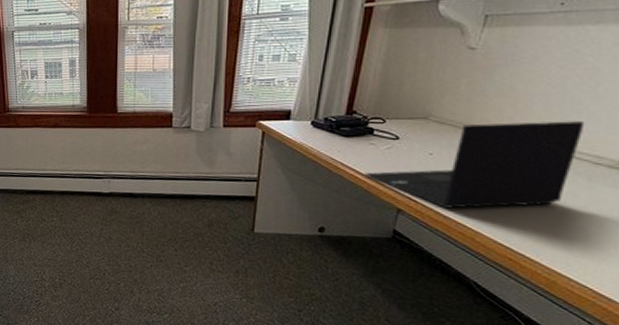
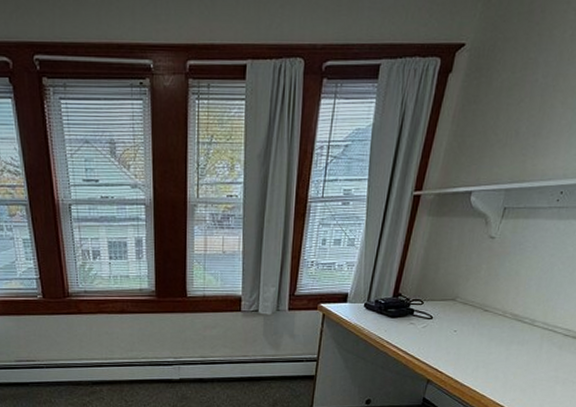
laptop: present [363,121,585,209] -> none [404,301,562,377]

